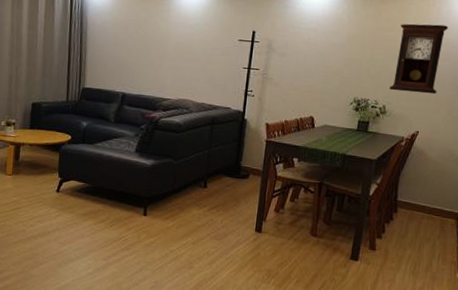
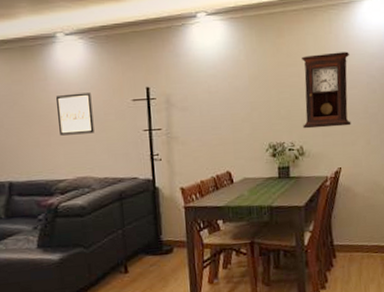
wall art: none [172,26,204,64] -> present [55,92,95,136]

